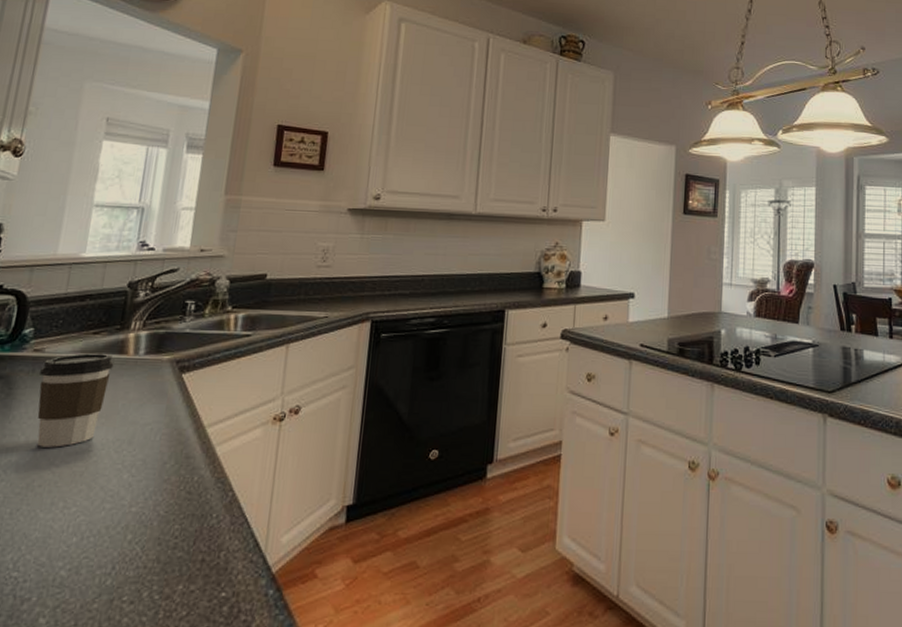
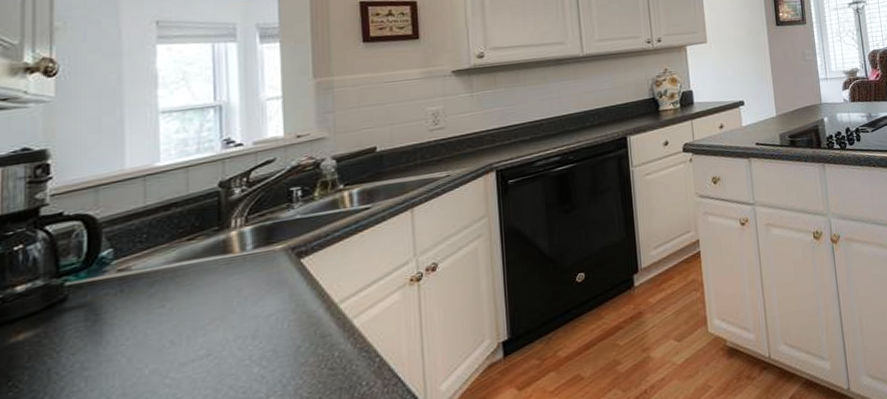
coffee cup: present [37,352,114,448] -> none [130,256,219,365]

